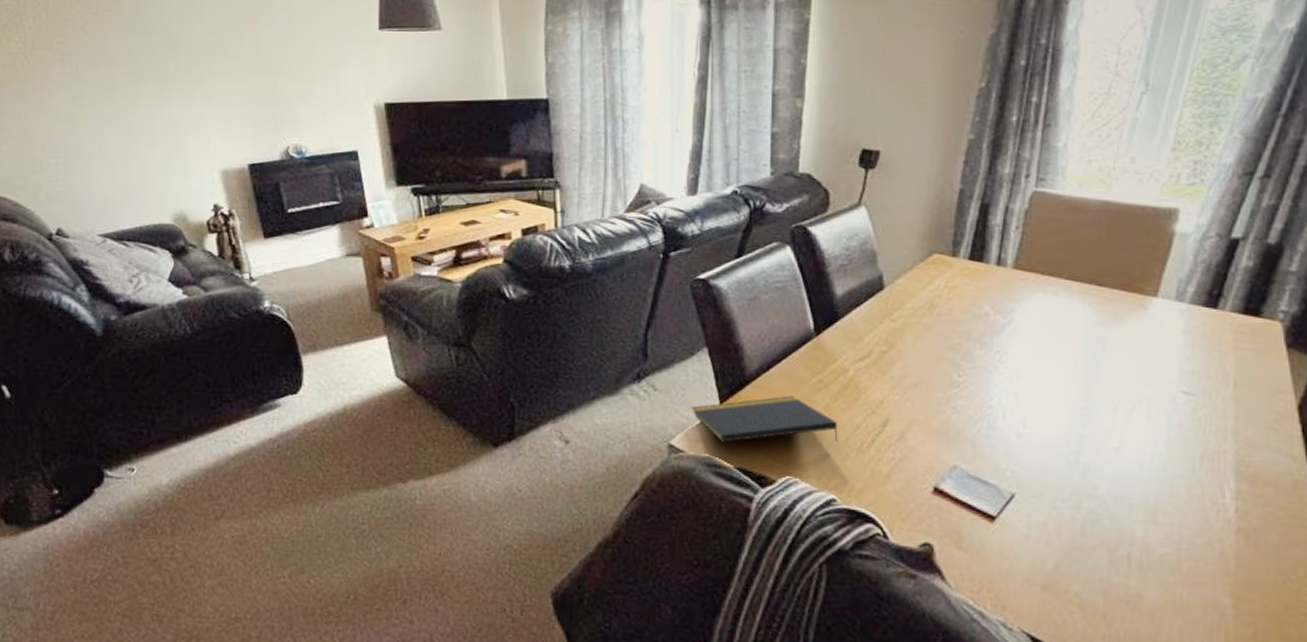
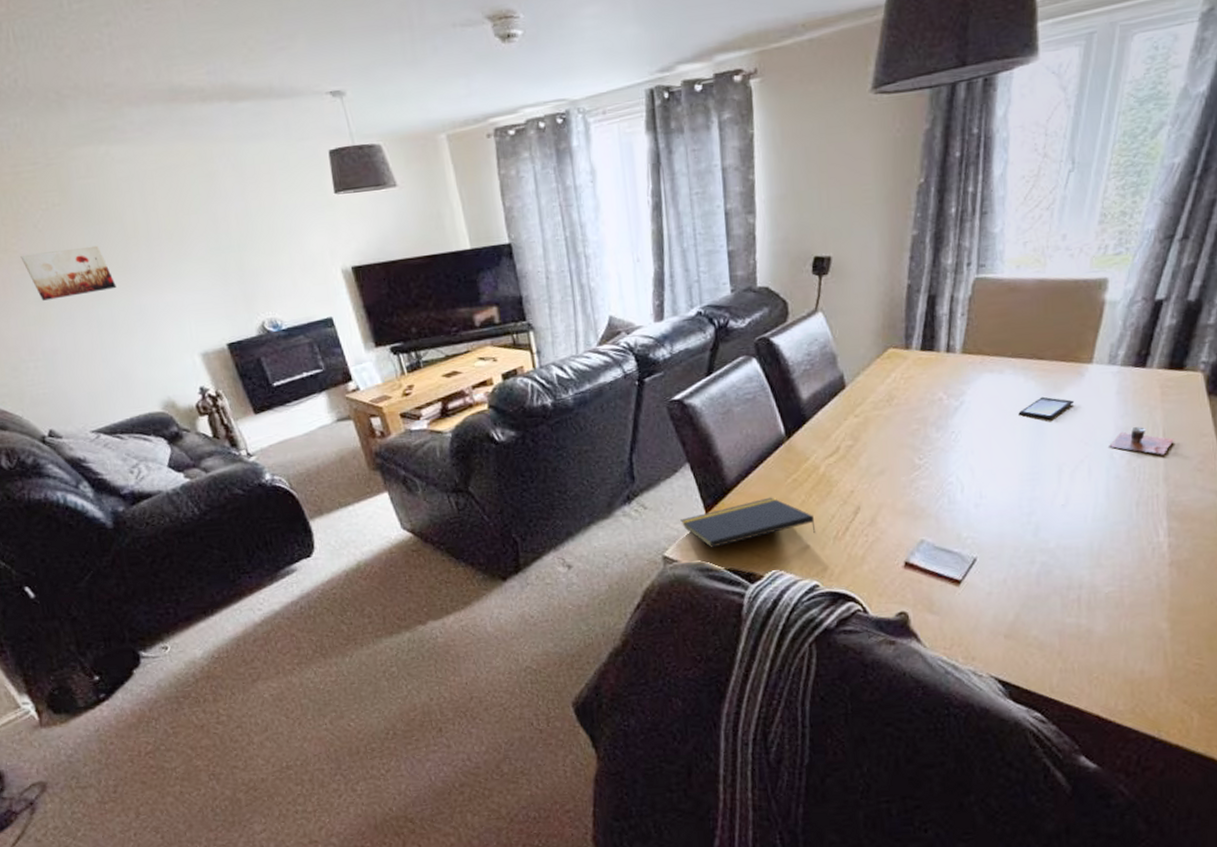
wall art: none [63,53,150,100] -> present [20,245,117,301]
smartphone: none [1072,326,1135,352] -> present [1018,396,1075,420]
cup: none [1172,372,1246,407] -> present [1109,427,1174,455]

